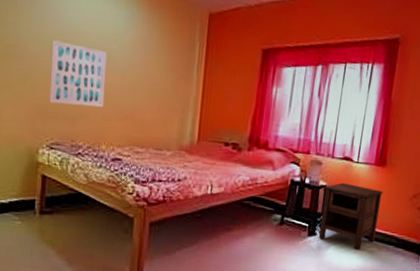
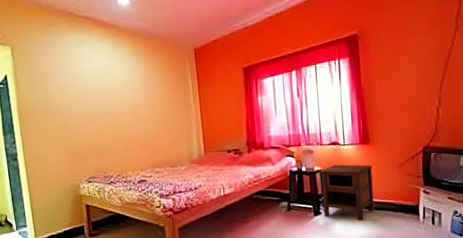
wall art: present [49,40,107,107] -> none [75,96,124,146]

